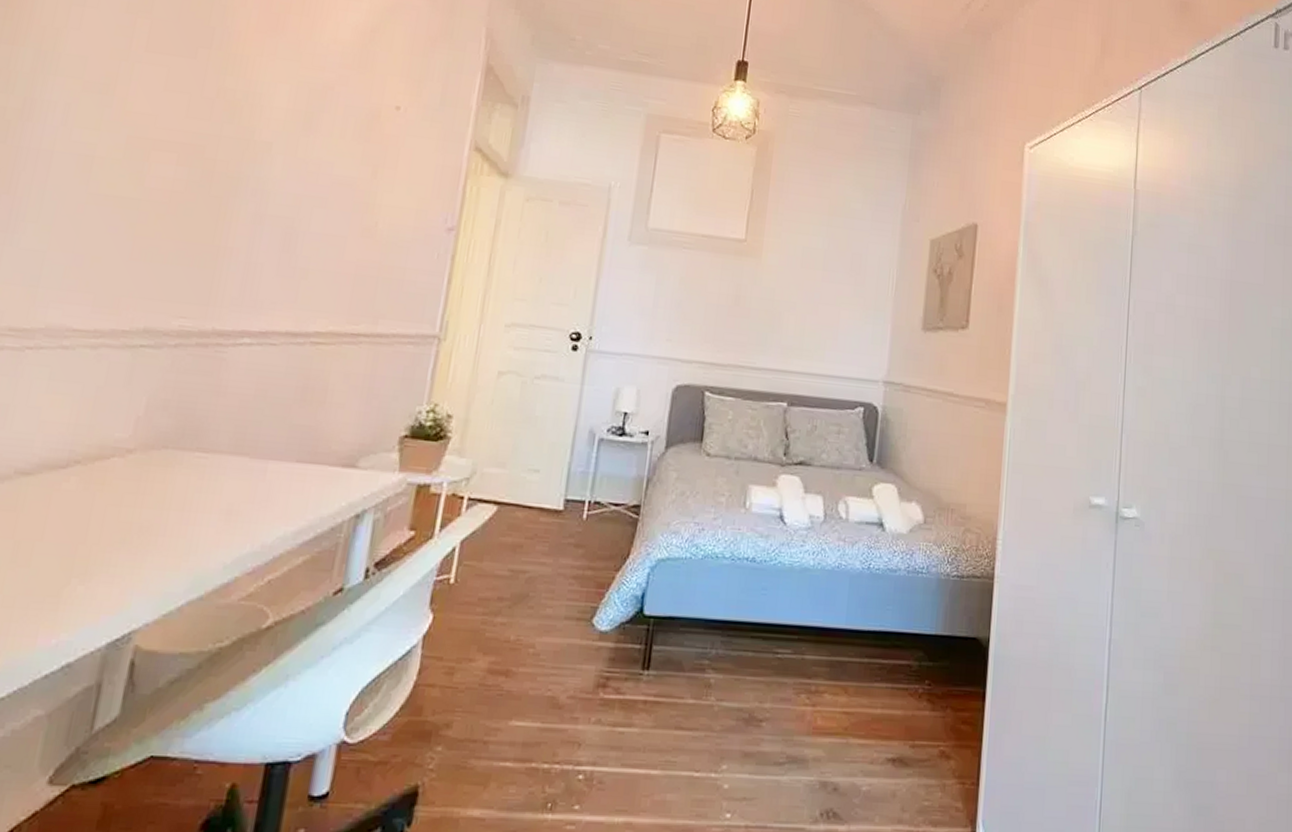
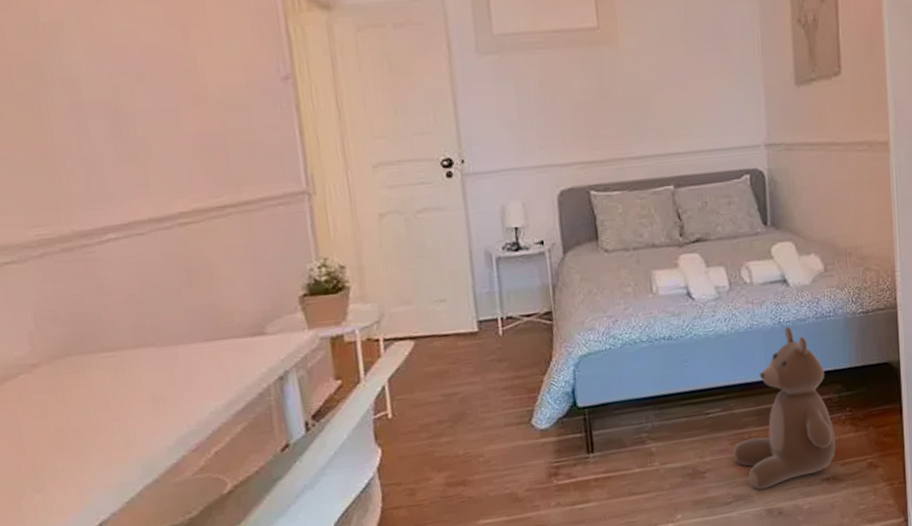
bear: none [795,575,909,756] -> present [732,327,836,490]

